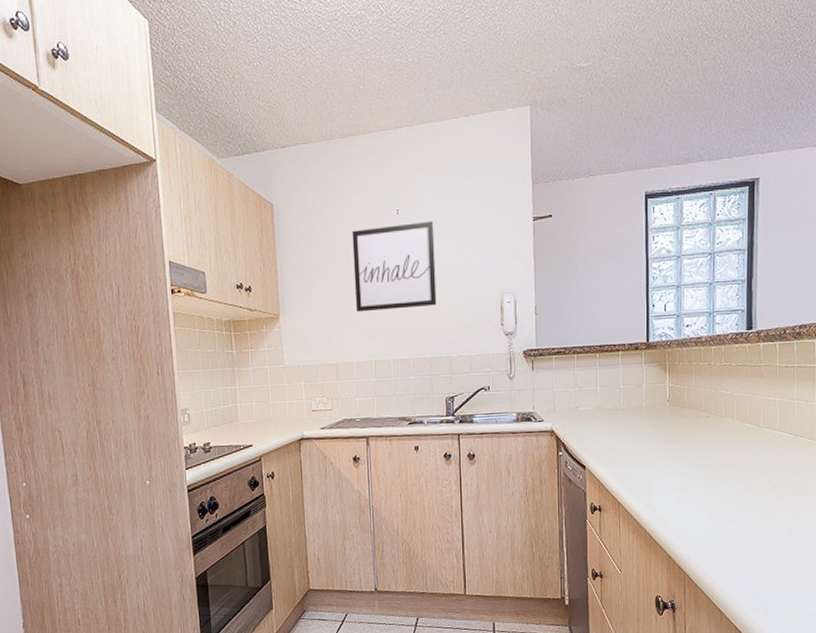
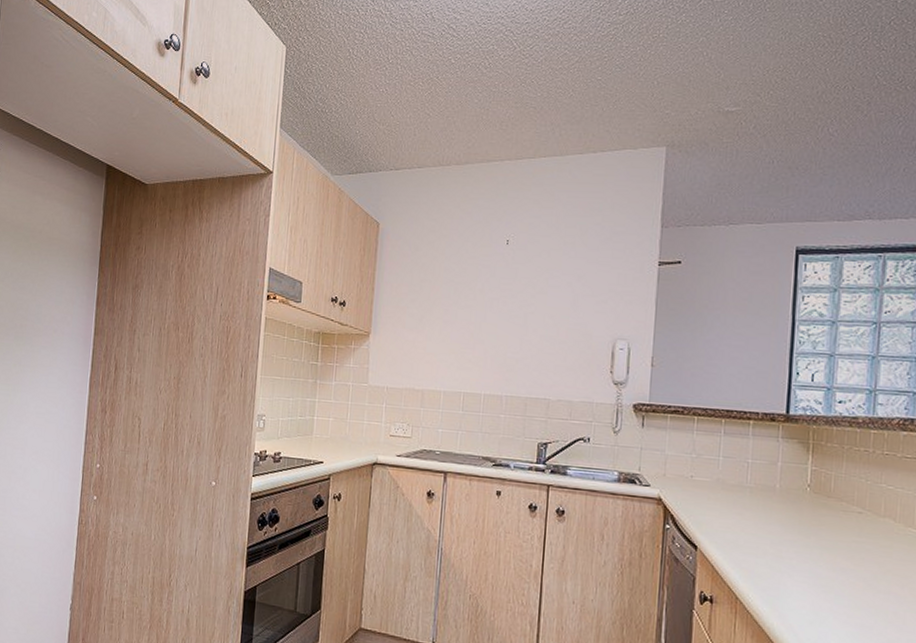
wall art: present [352,220,437,313] -> none [450,254,546,343]

